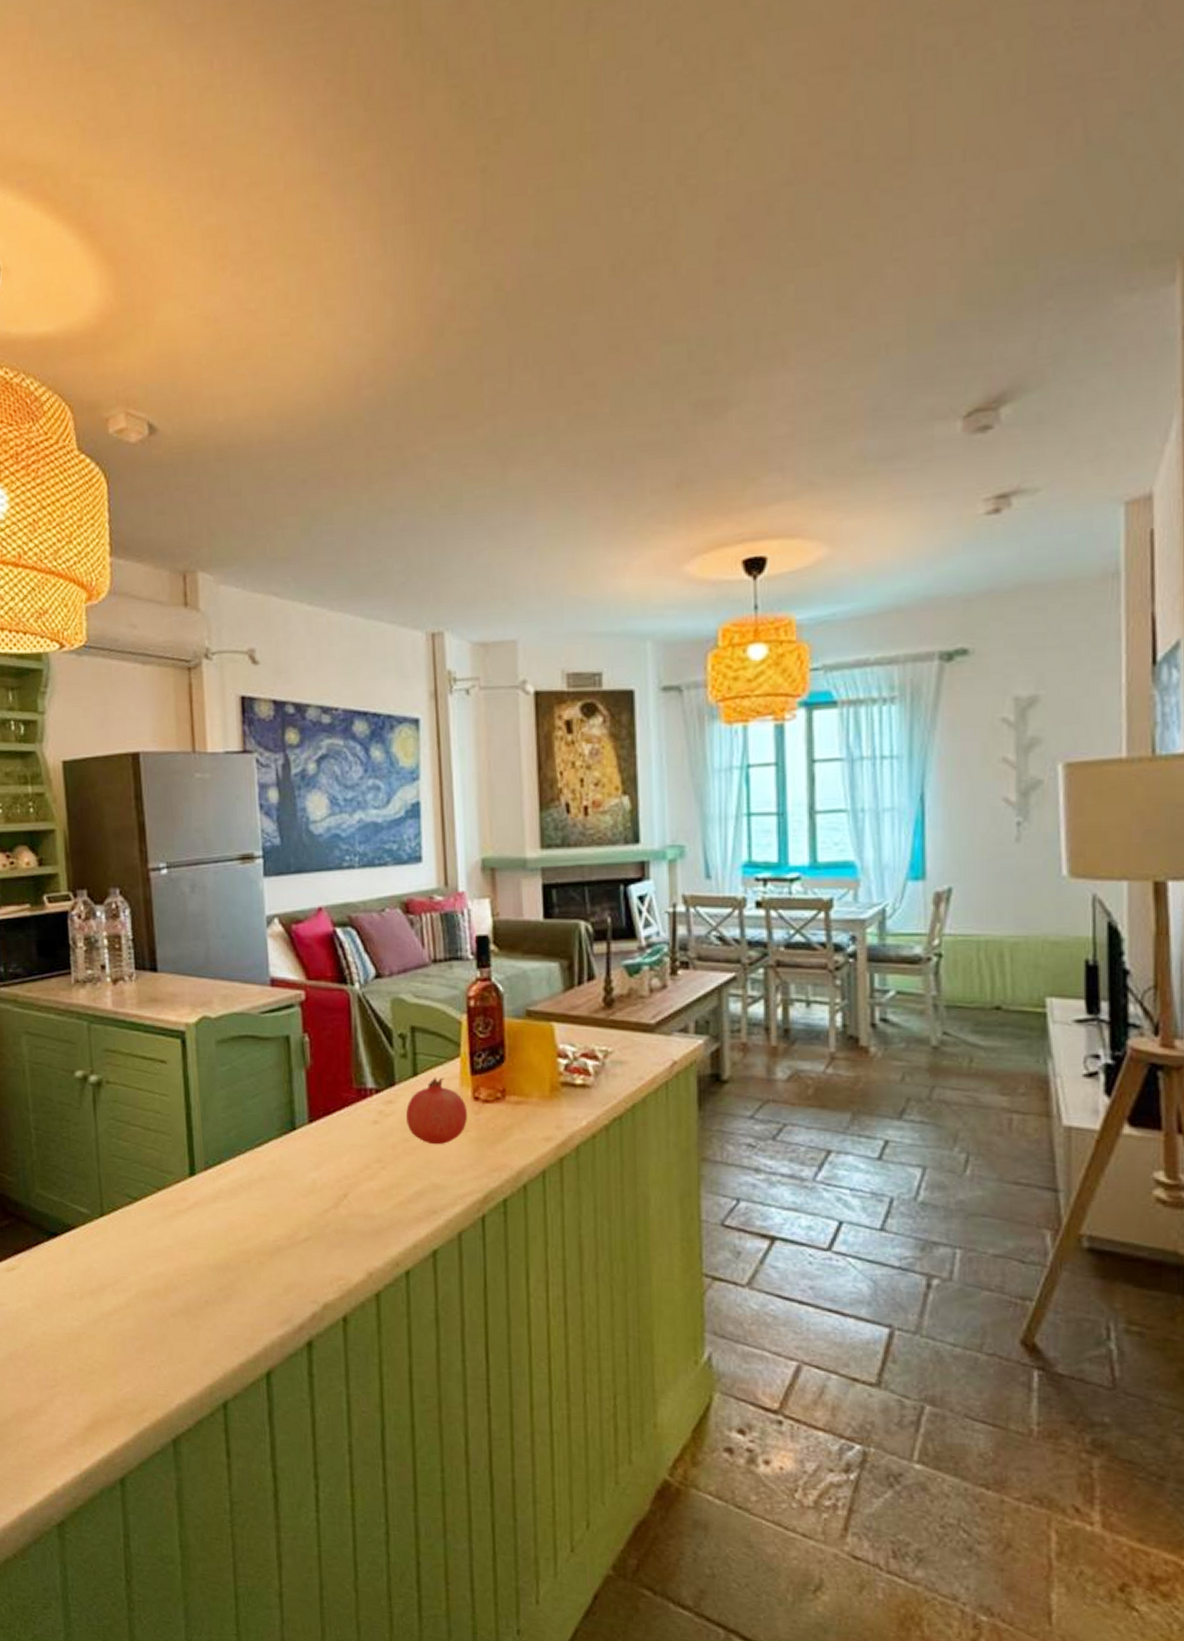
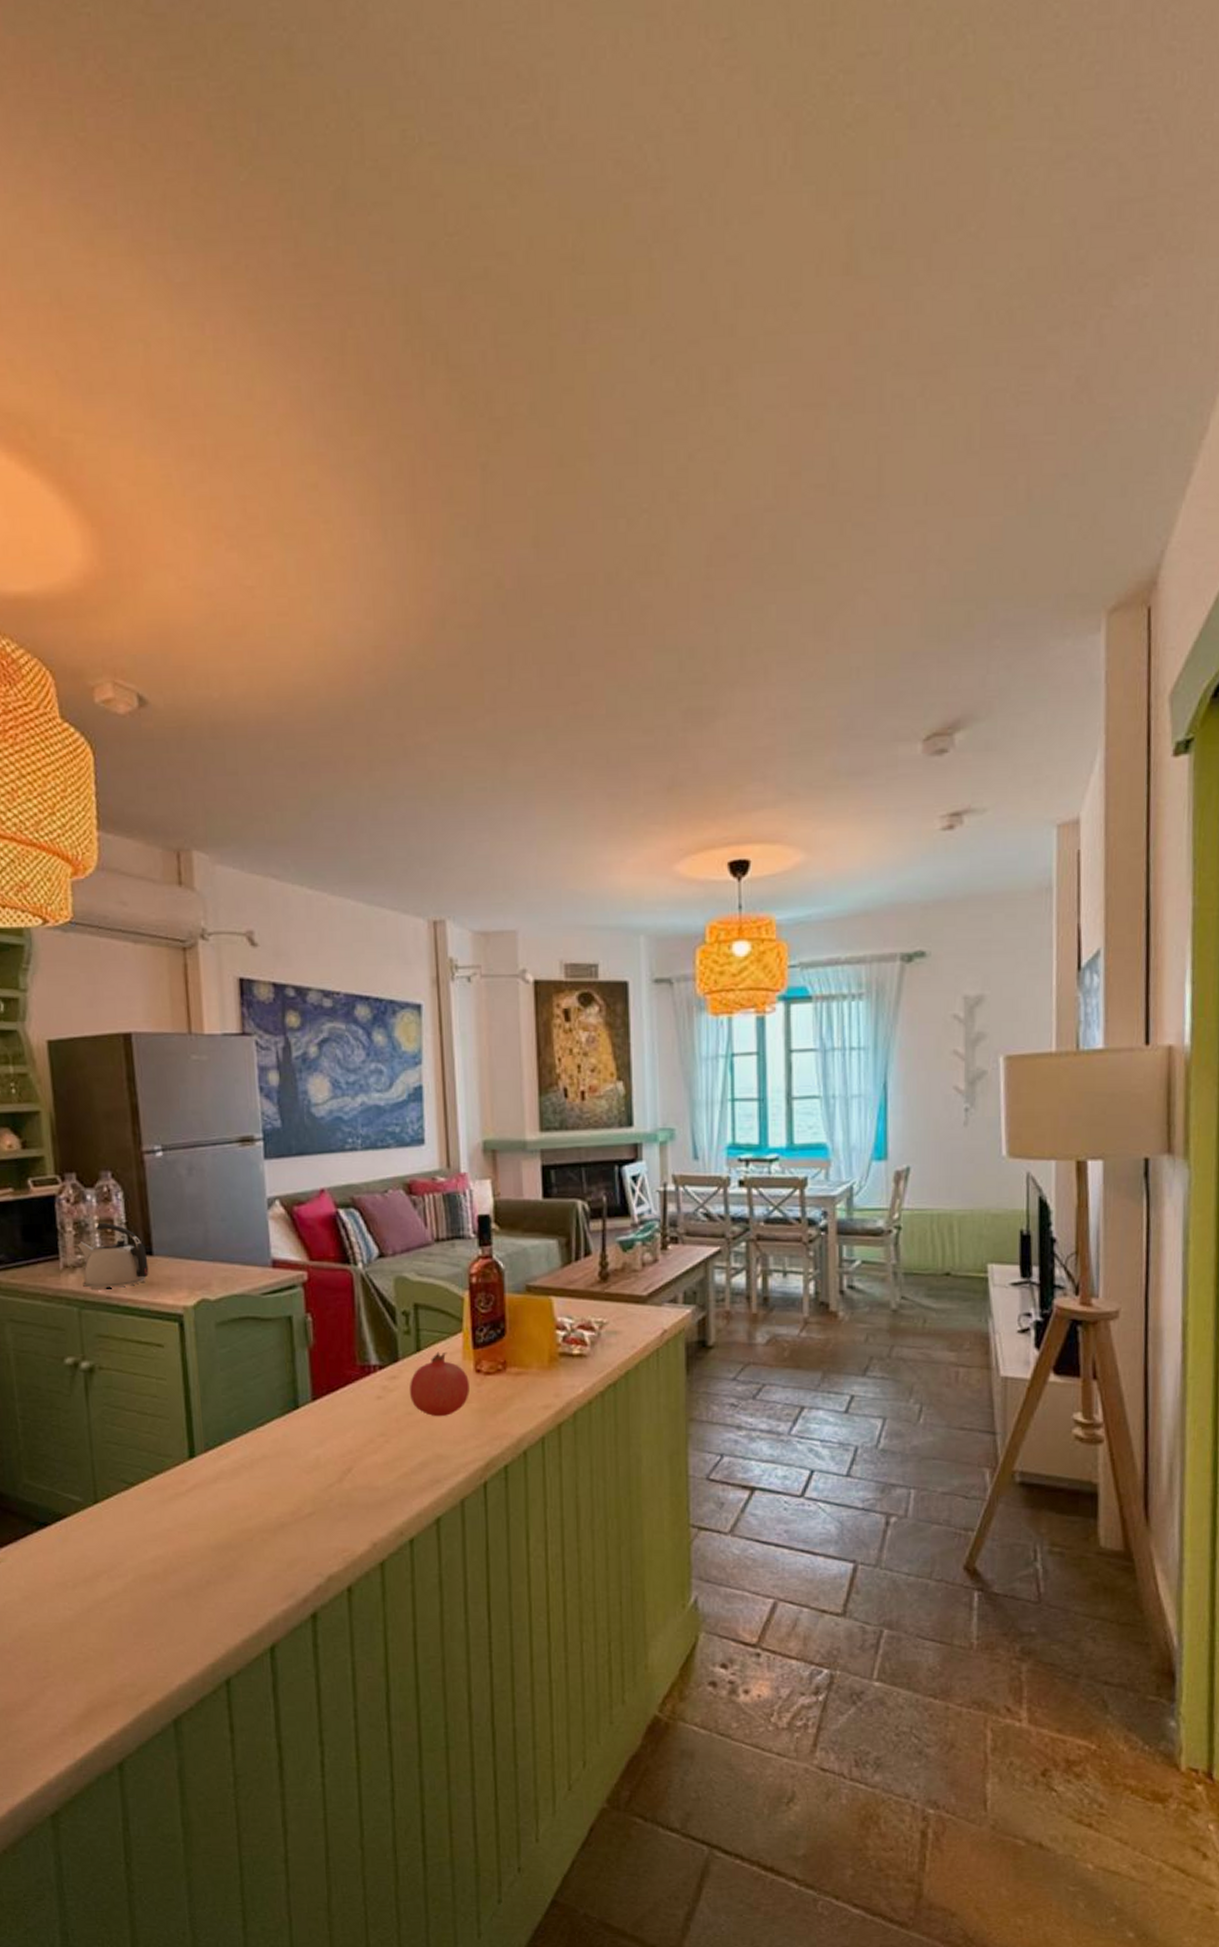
kettle: none [87,938,154,1006] -> present [77,1222,149,1291]

